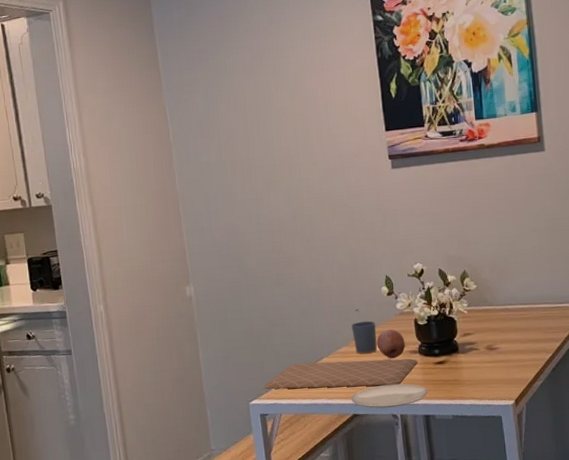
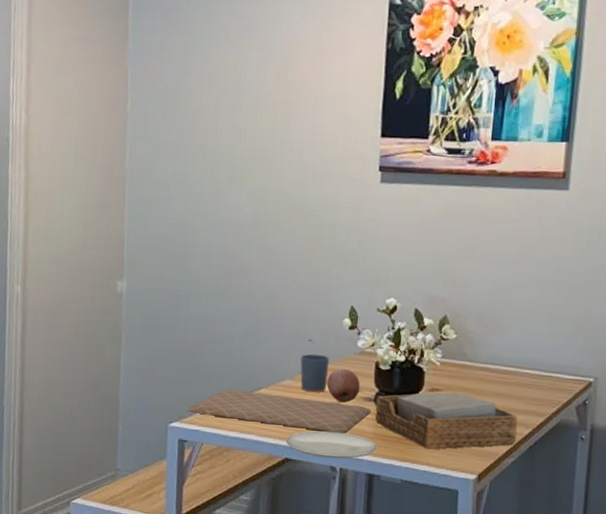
napkin holder: none [420,333,541,386] -> present [375,392,518,450]

